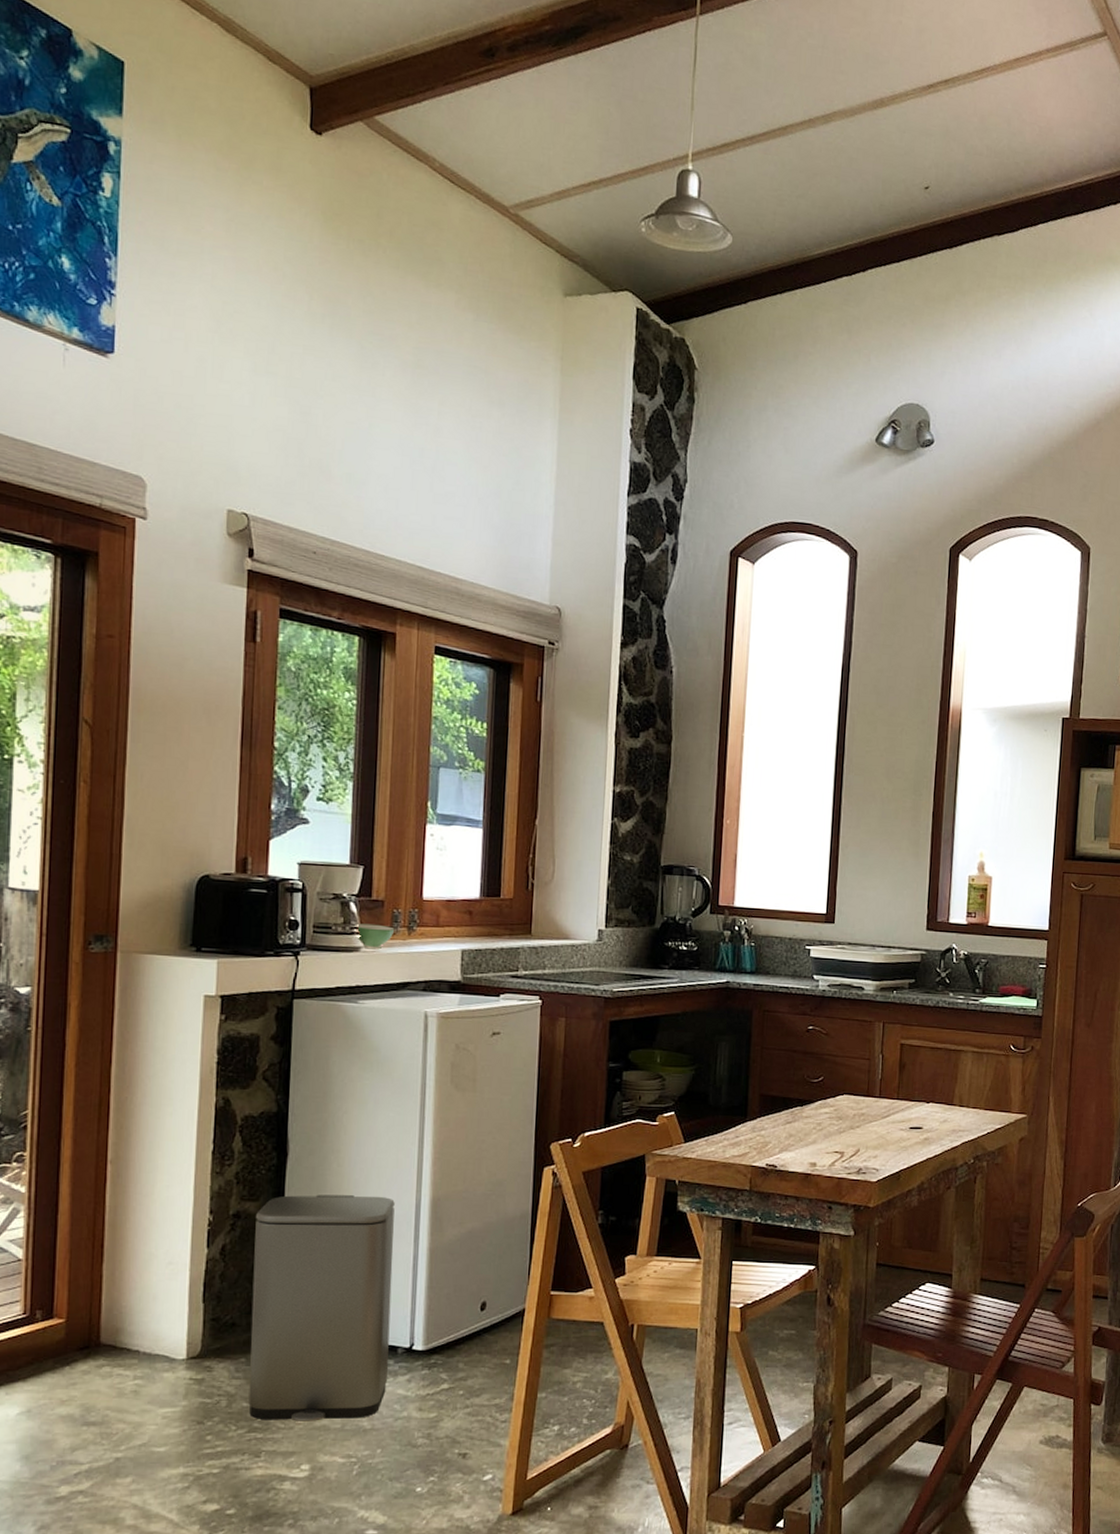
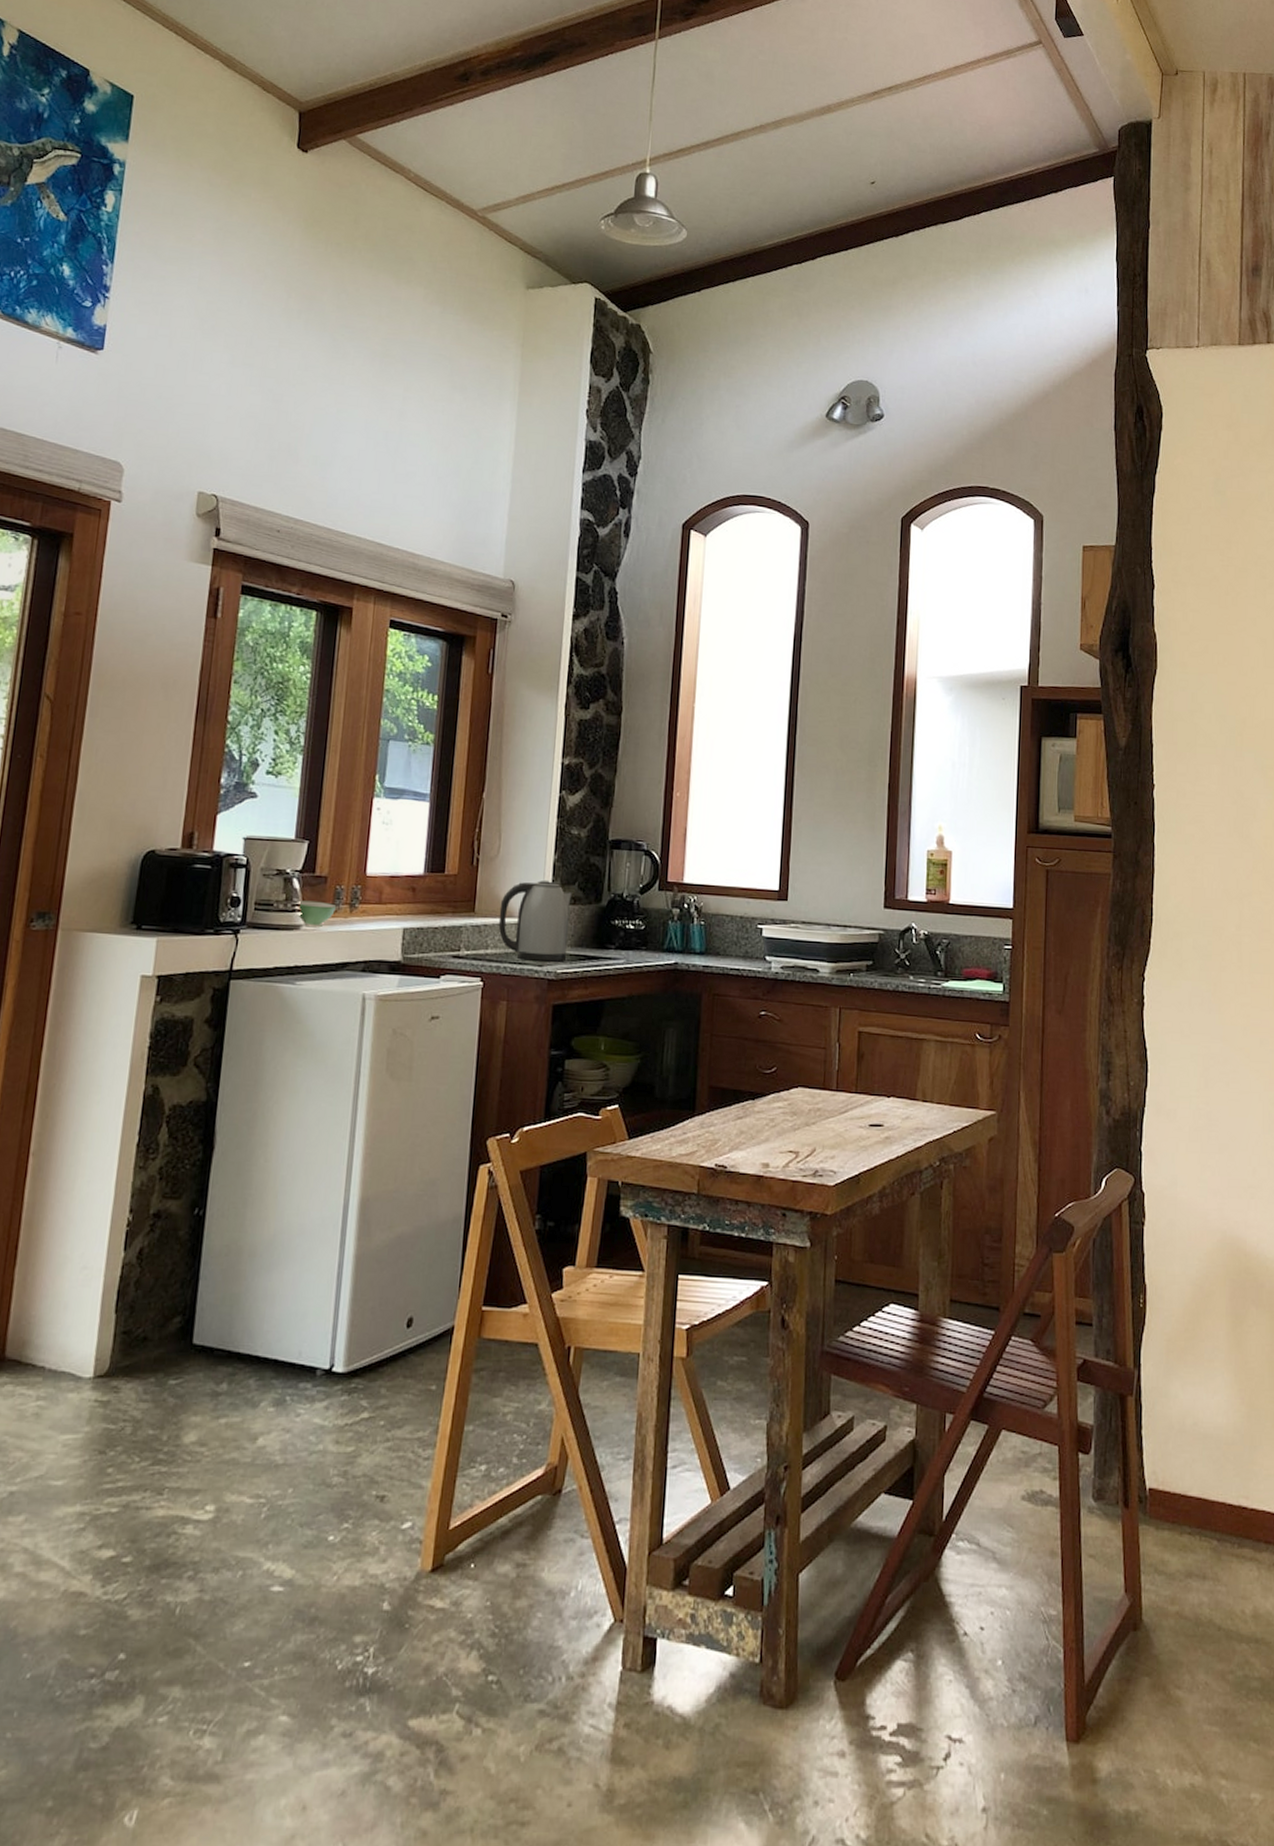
pedal bin: present [248,1195,395,1422] -> none [154,1193,322,1454]
kettle: none [555,903,626,981] -> present [498,880,572,962]

